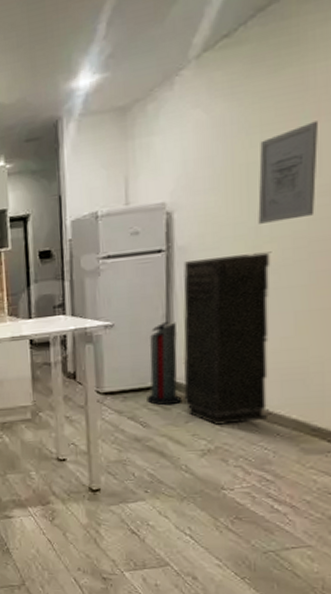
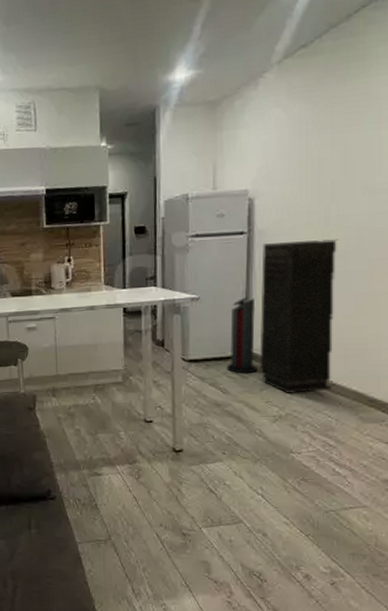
wall art: present [258,120,318,224] -> none [328,126,379,214]

